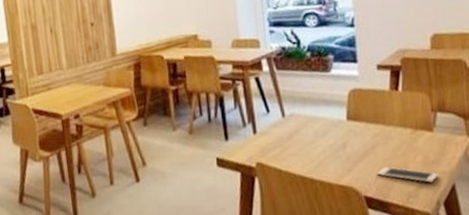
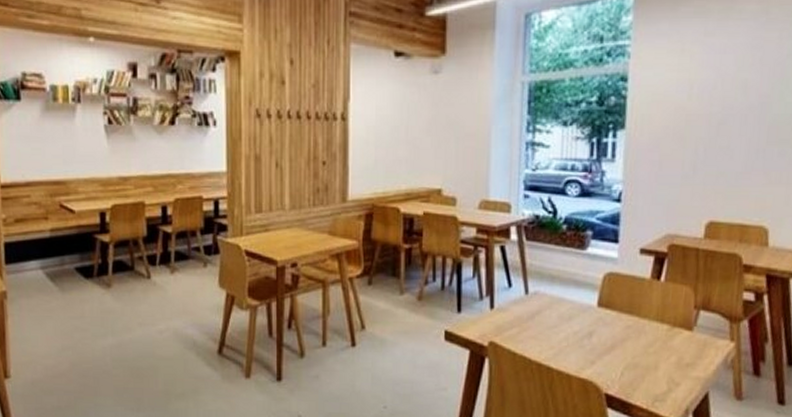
cell phone: present [377,166,439,183] -> none [622,363,692,387]

